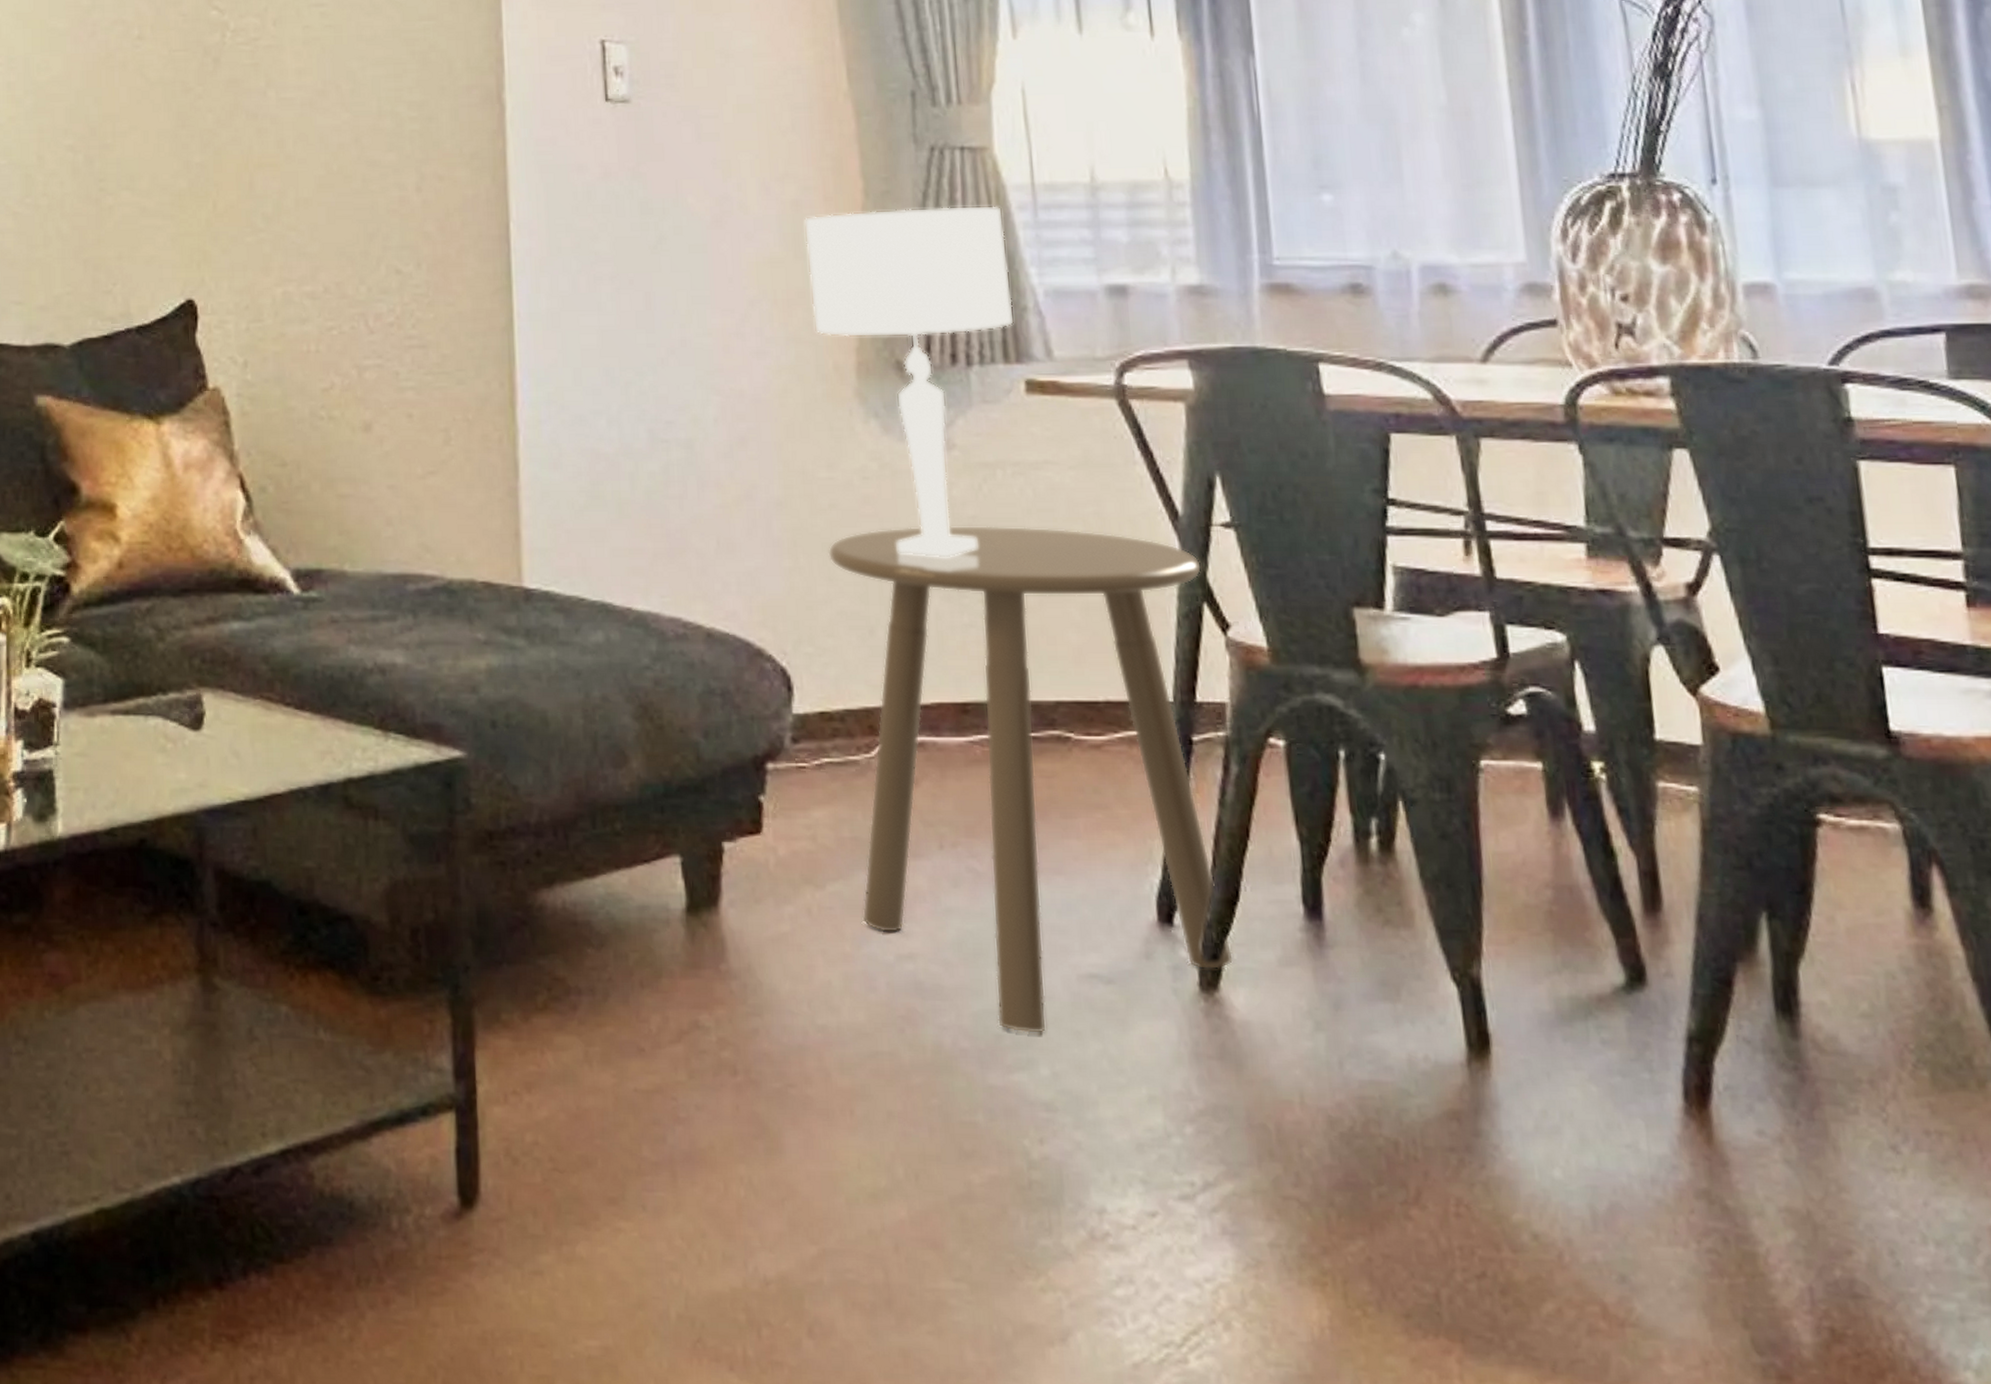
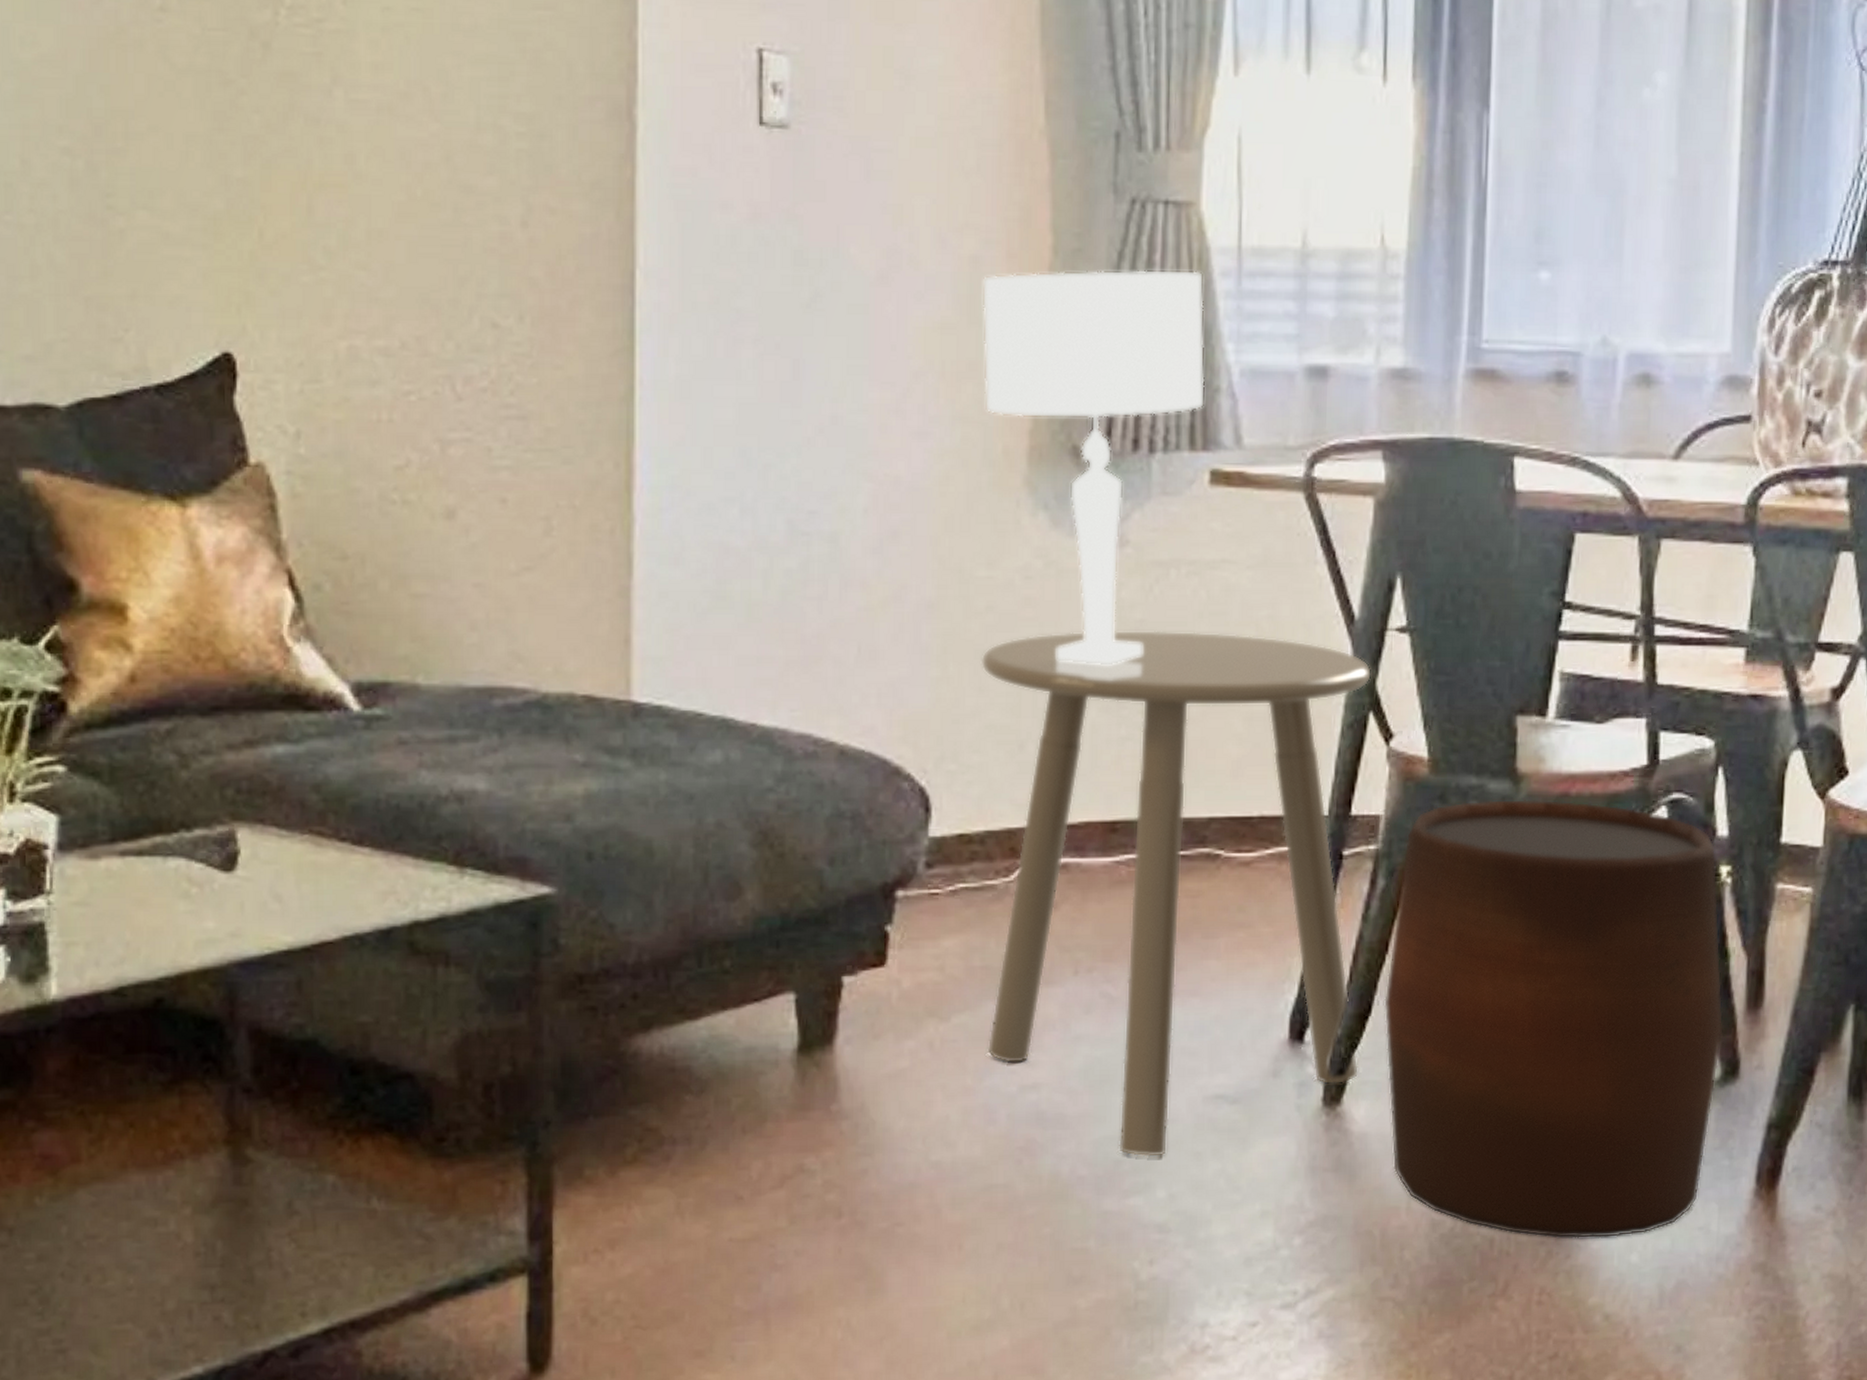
stool: none [1251,689,1622,1150] -> present [1384,799,1724,1239]

